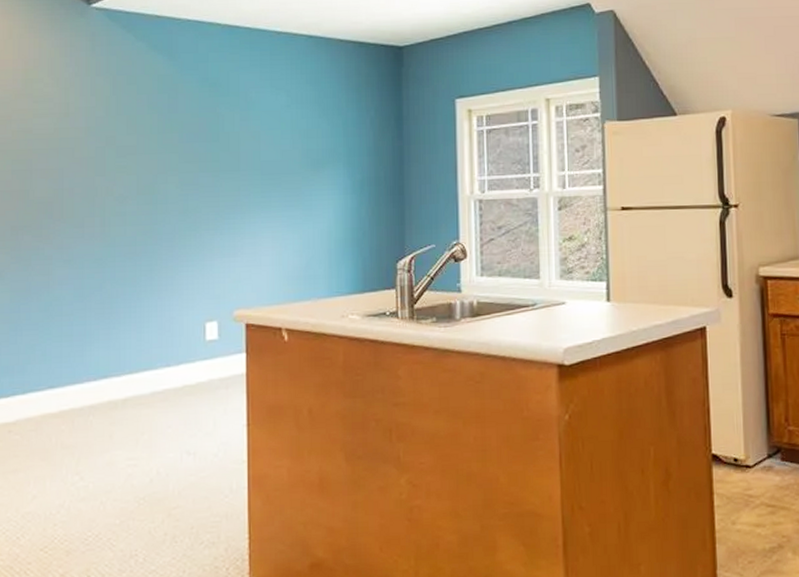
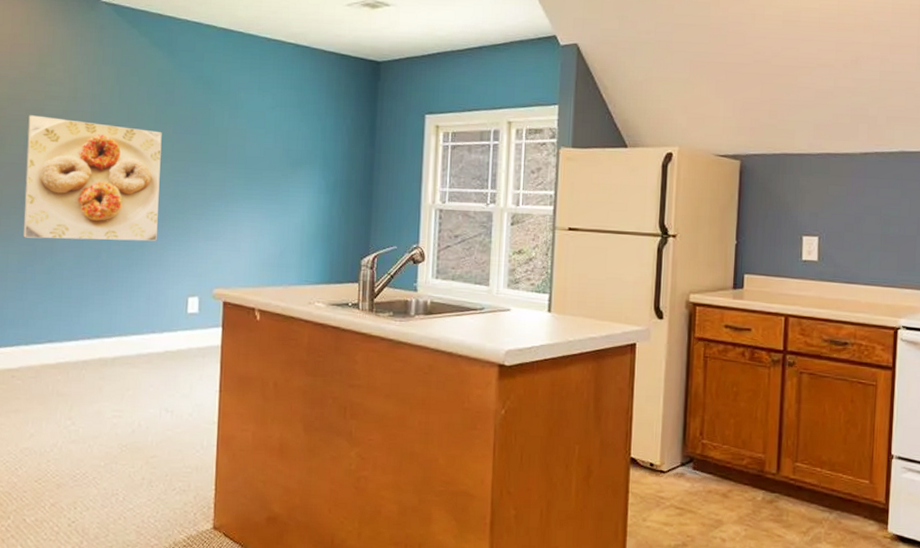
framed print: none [14,136,167,273] -> present [23,115,162,241]

